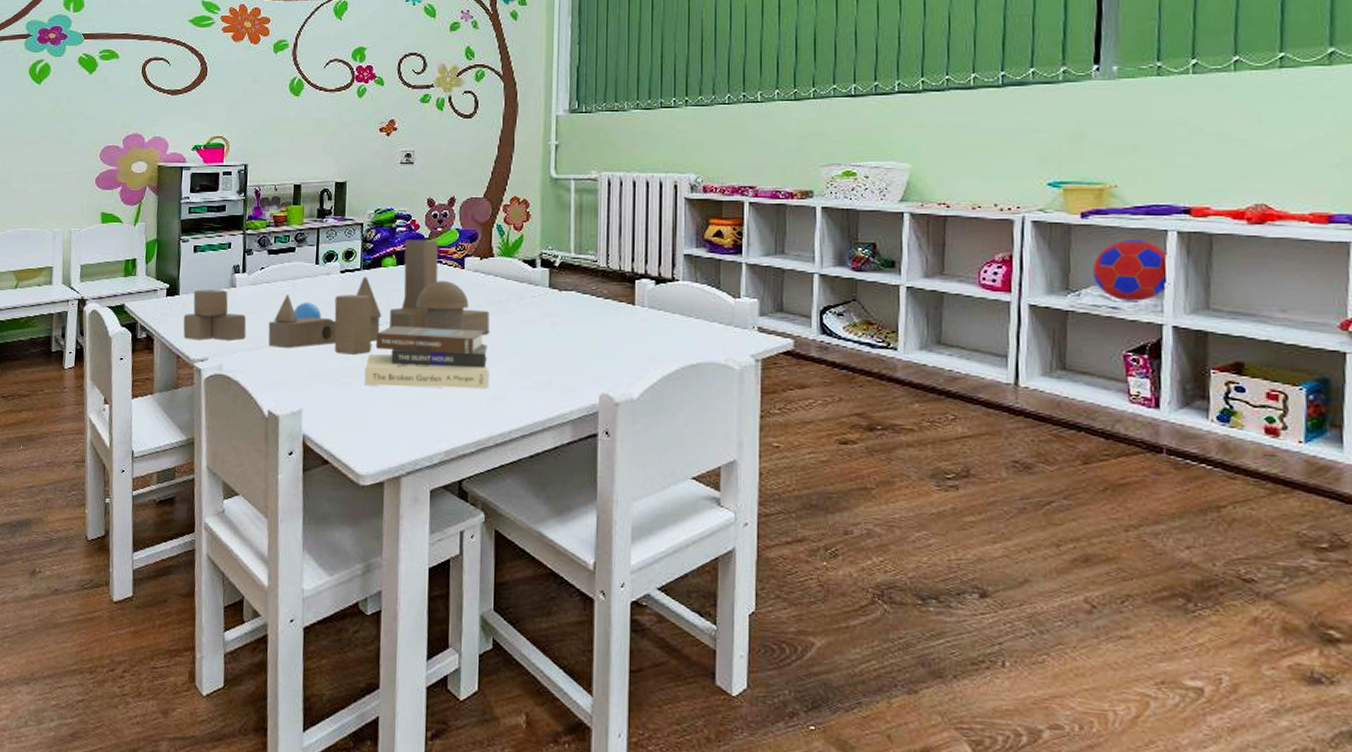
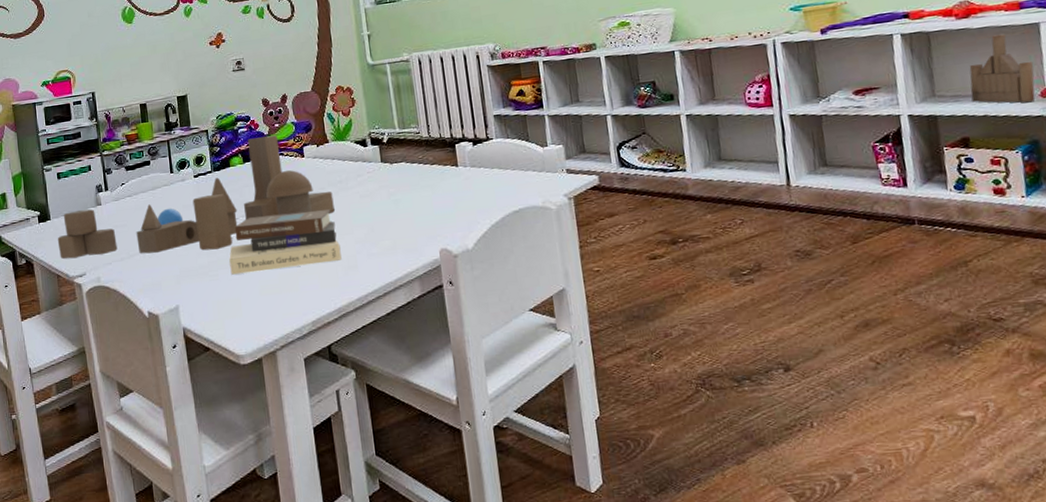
toy ball: present [1093,239,1171,303] -> none [836,45,901,101]
toy building blocks: none [1253,249,1337,334] -> present [969,34,1035,103]

